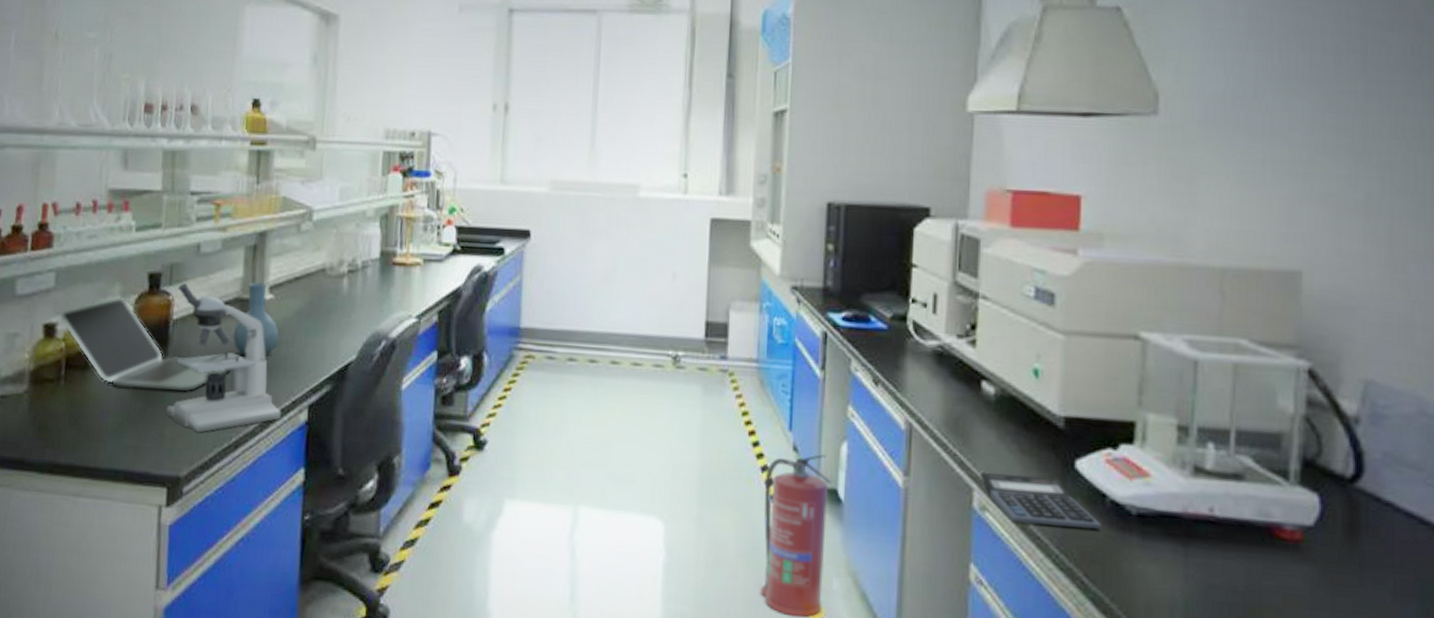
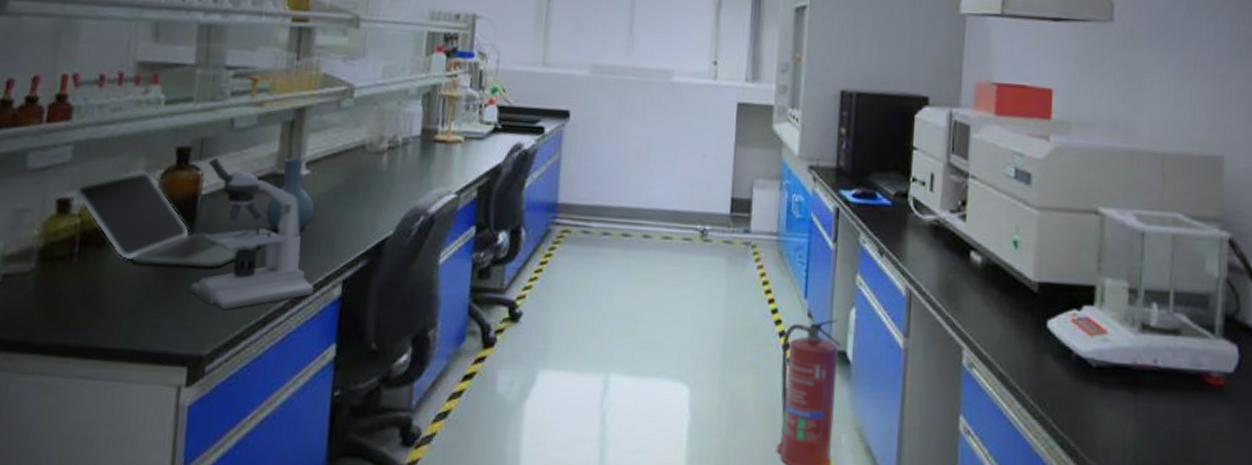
calculator: present [980,472,1103,529] -> none [969,332,1069,381]

